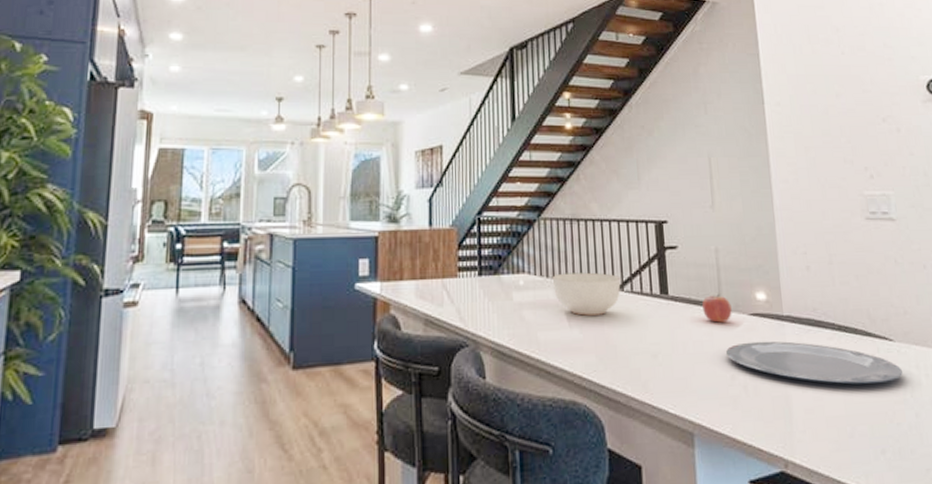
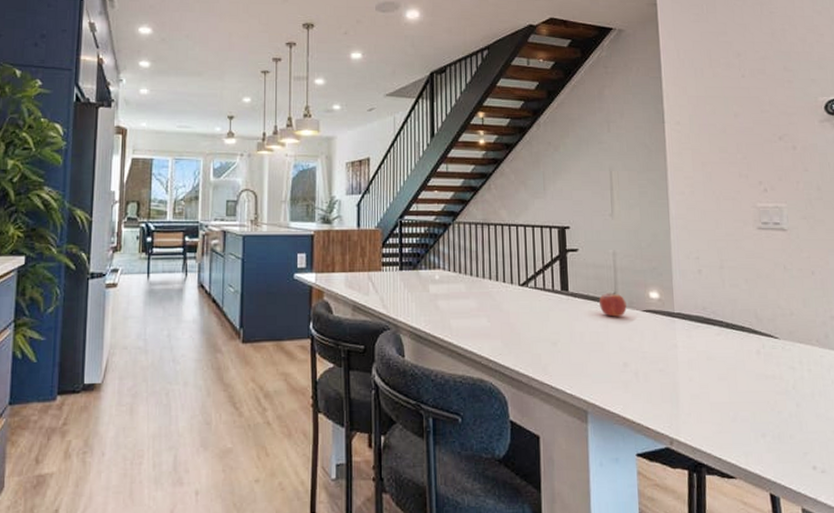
bowl: present [552,272,621,316] -> none [464,270,526,307]
plate: present [726,341,903,385] -> none [620,334,786,376]

